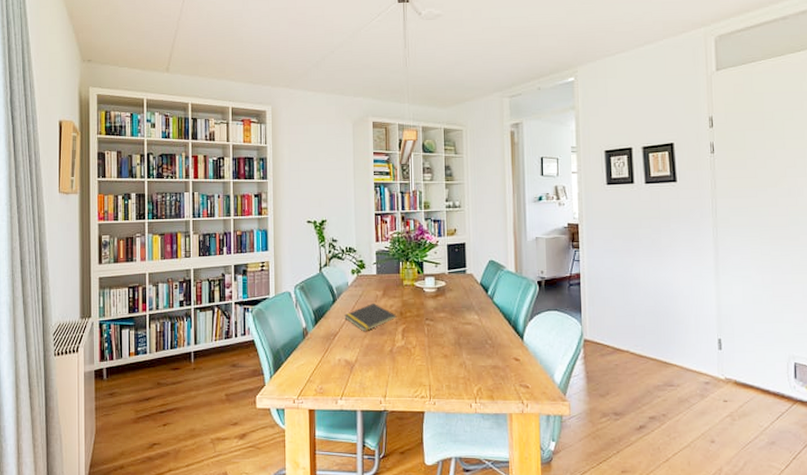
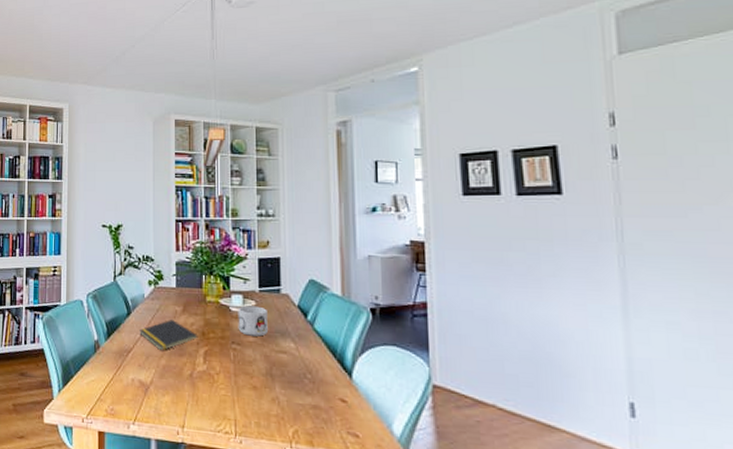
mug: none [430,286,457,312] -> present [238,305,269,337]

